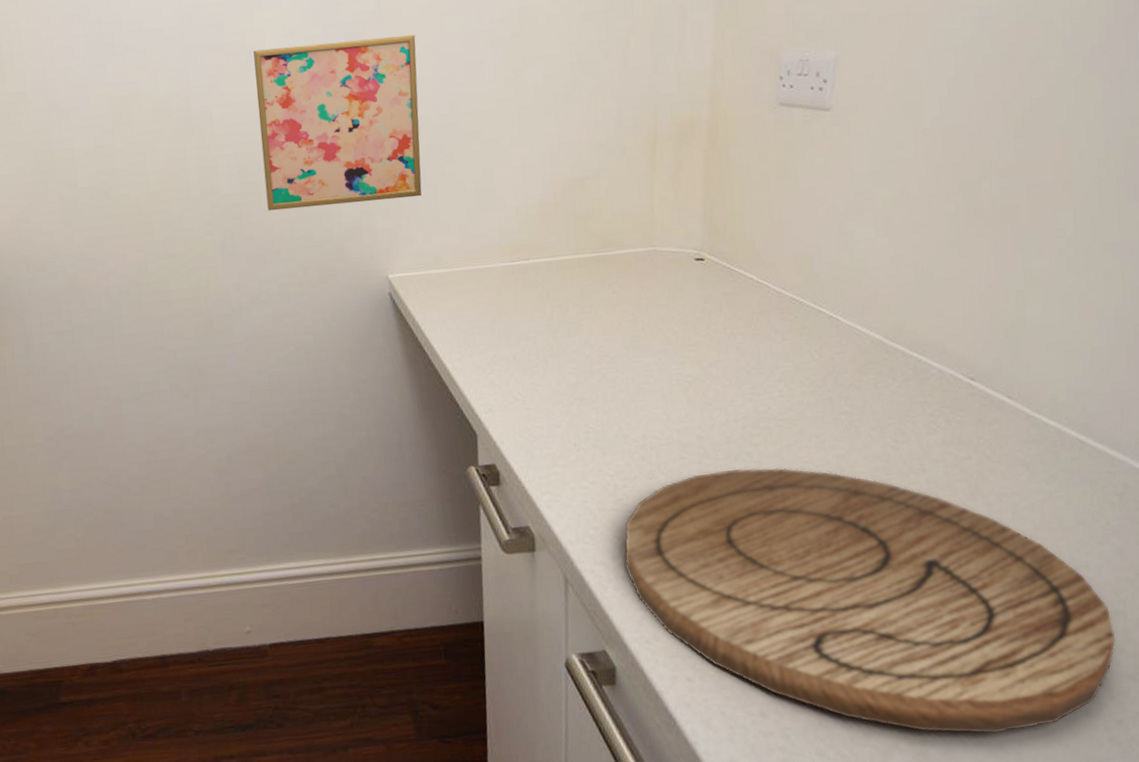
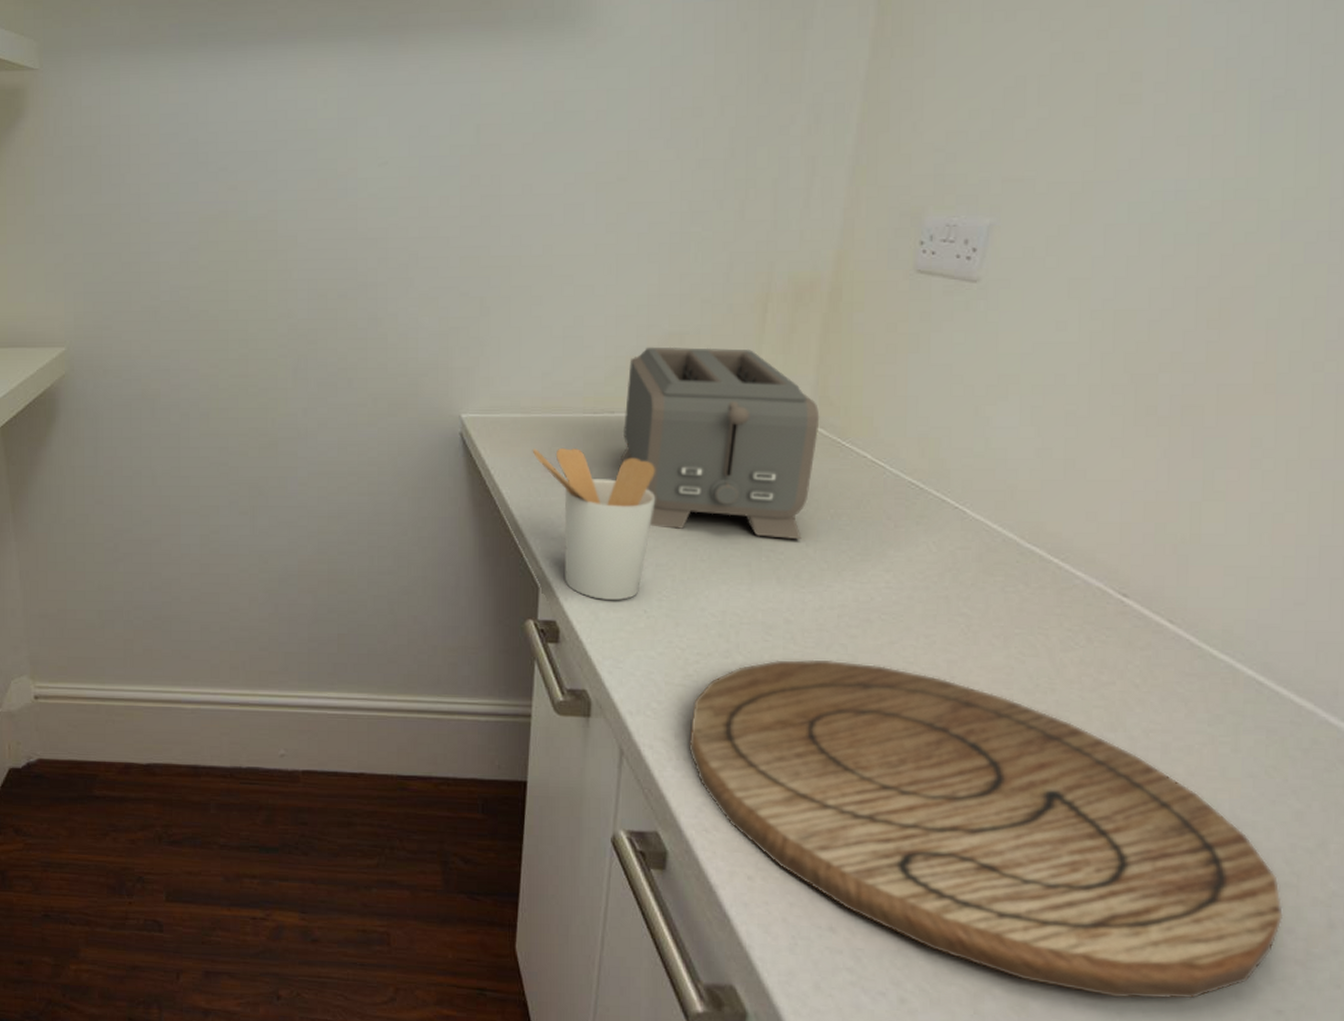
wall art: present [253,34,422,211] -> none [344,171,514,339]
utensil holder: none [458,297,575,439] -> present [532,447,656,600]
toaster: none [539,188,710,364] -> present [621,346,820,540]

